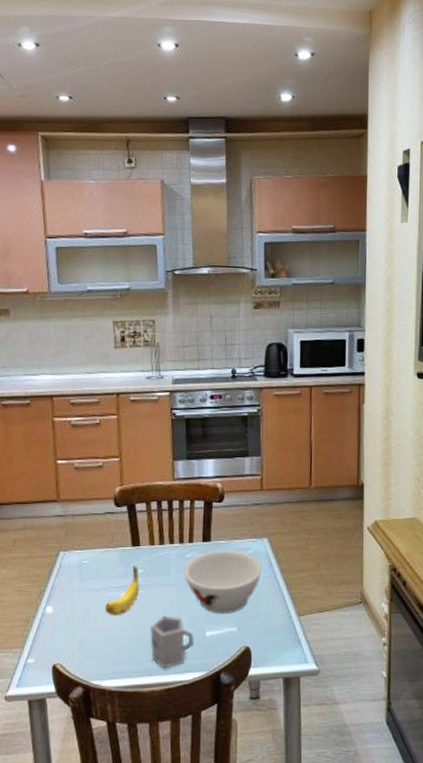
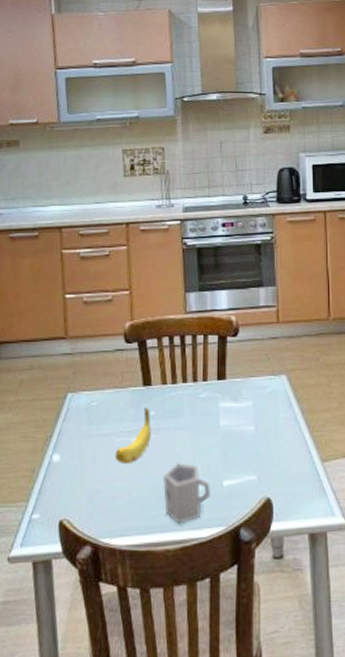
bowl: present [183,550,262,614] -> none [198,389,281,461]

